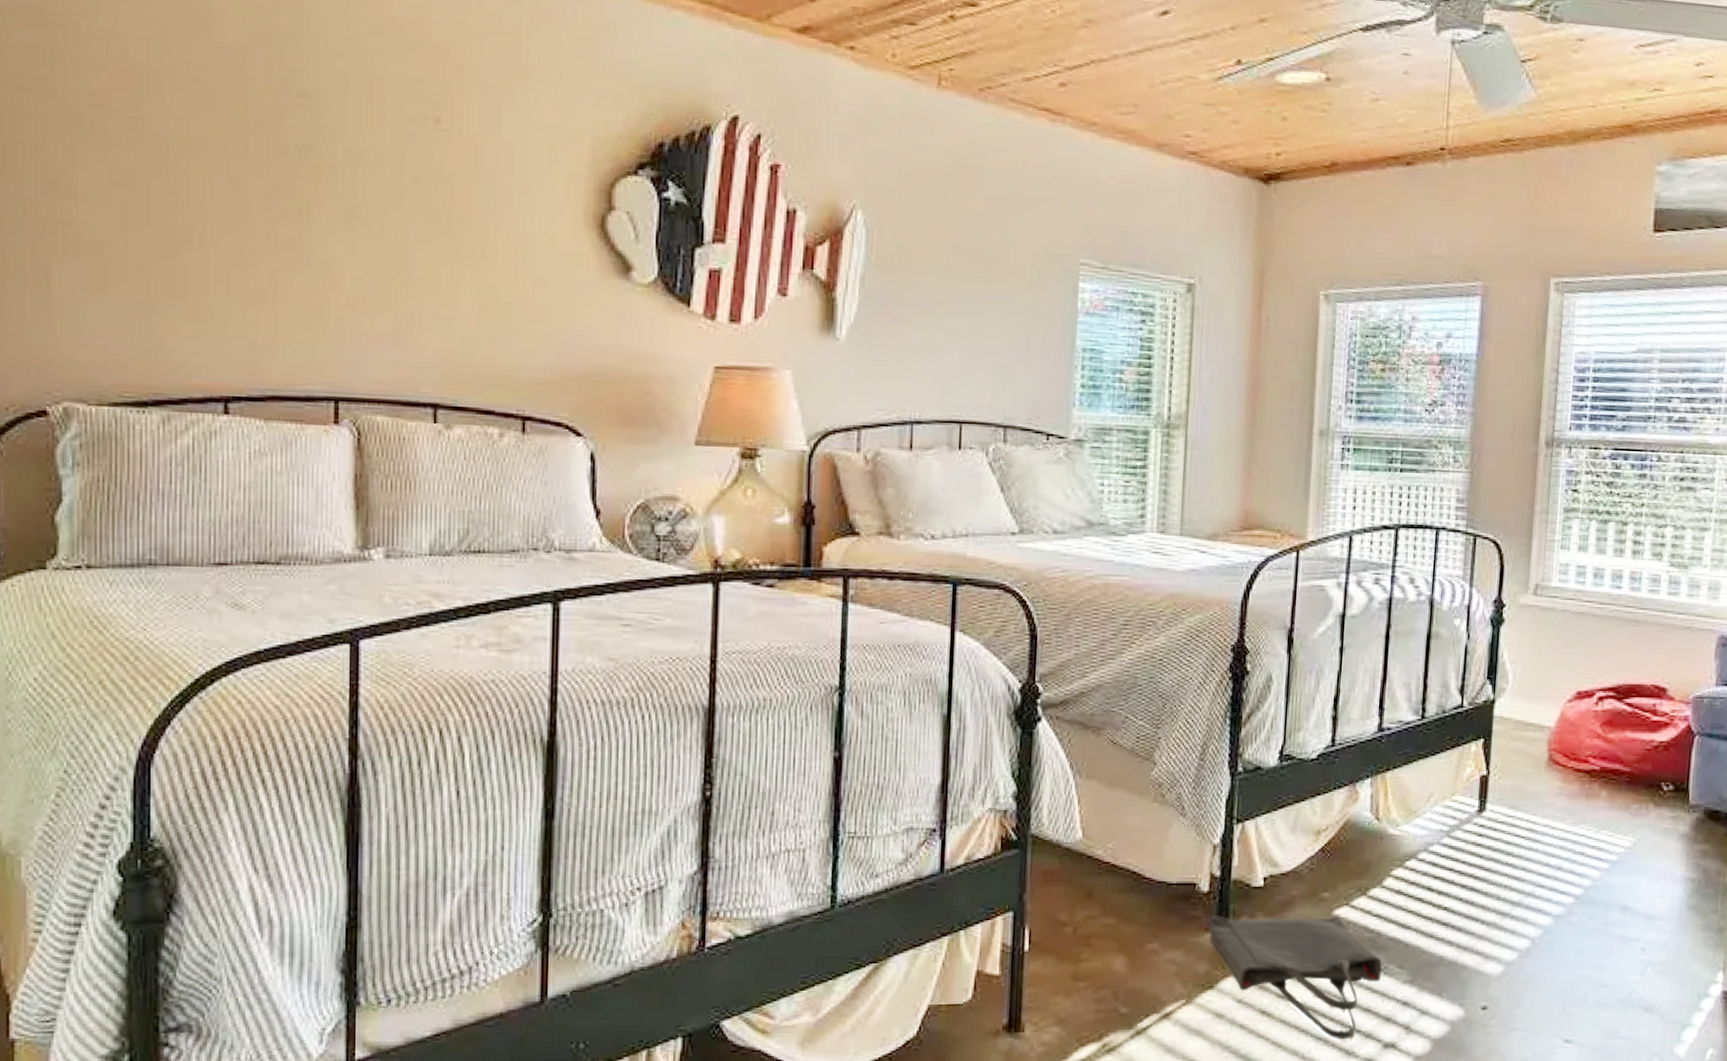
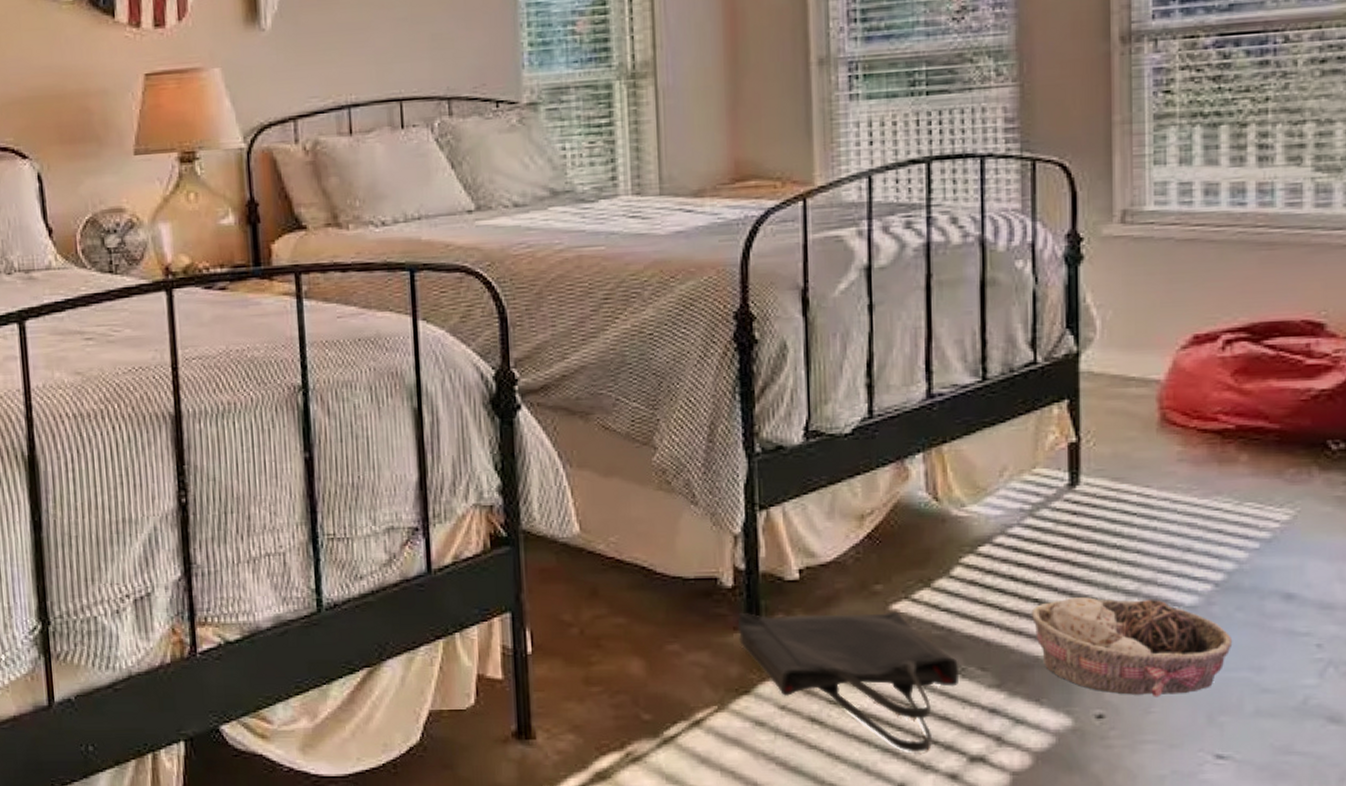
decorative basket: none [1441,907,1584,992] -> present [1032,597,1233,697]

